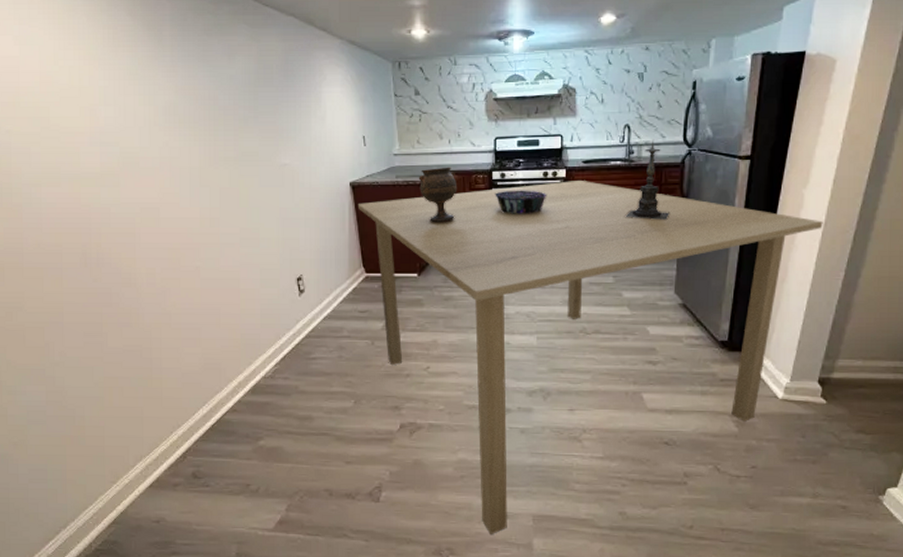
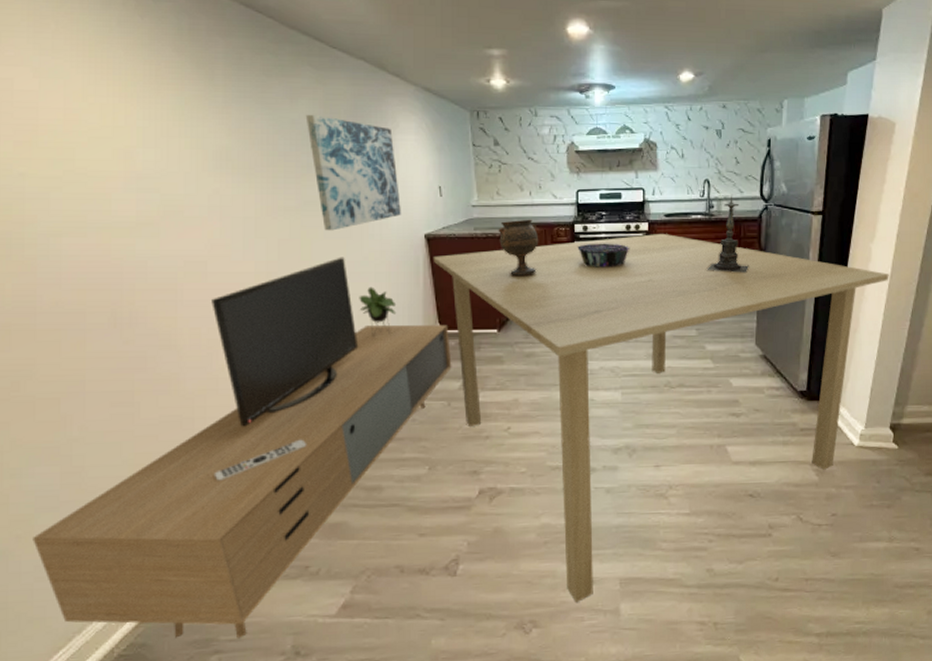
media console: none [26,204,375,543] -> present [33,257,452,639]
wall art: none [242,70,328,180] -> present [305,114,401,231]

